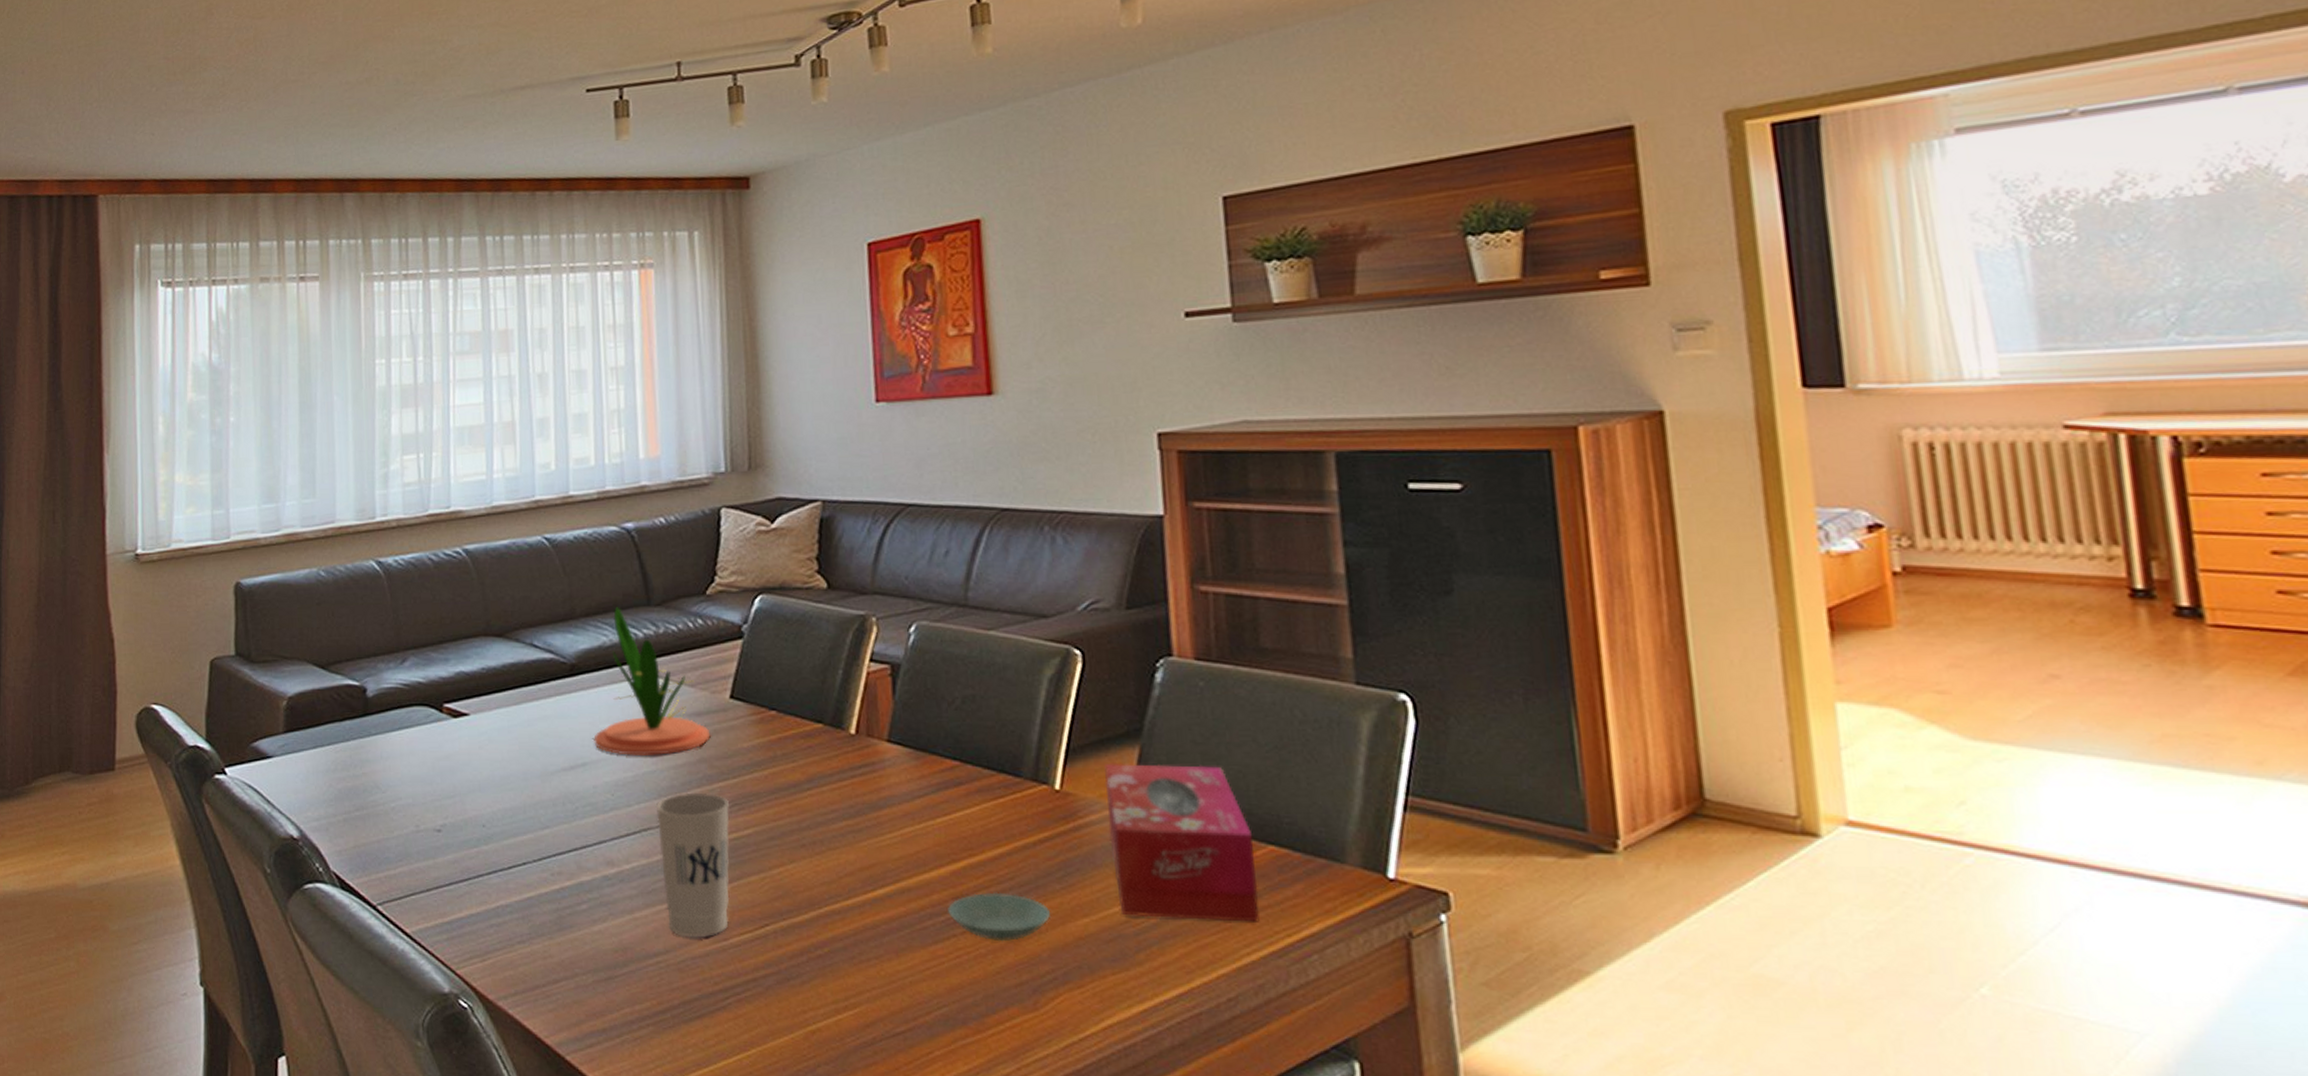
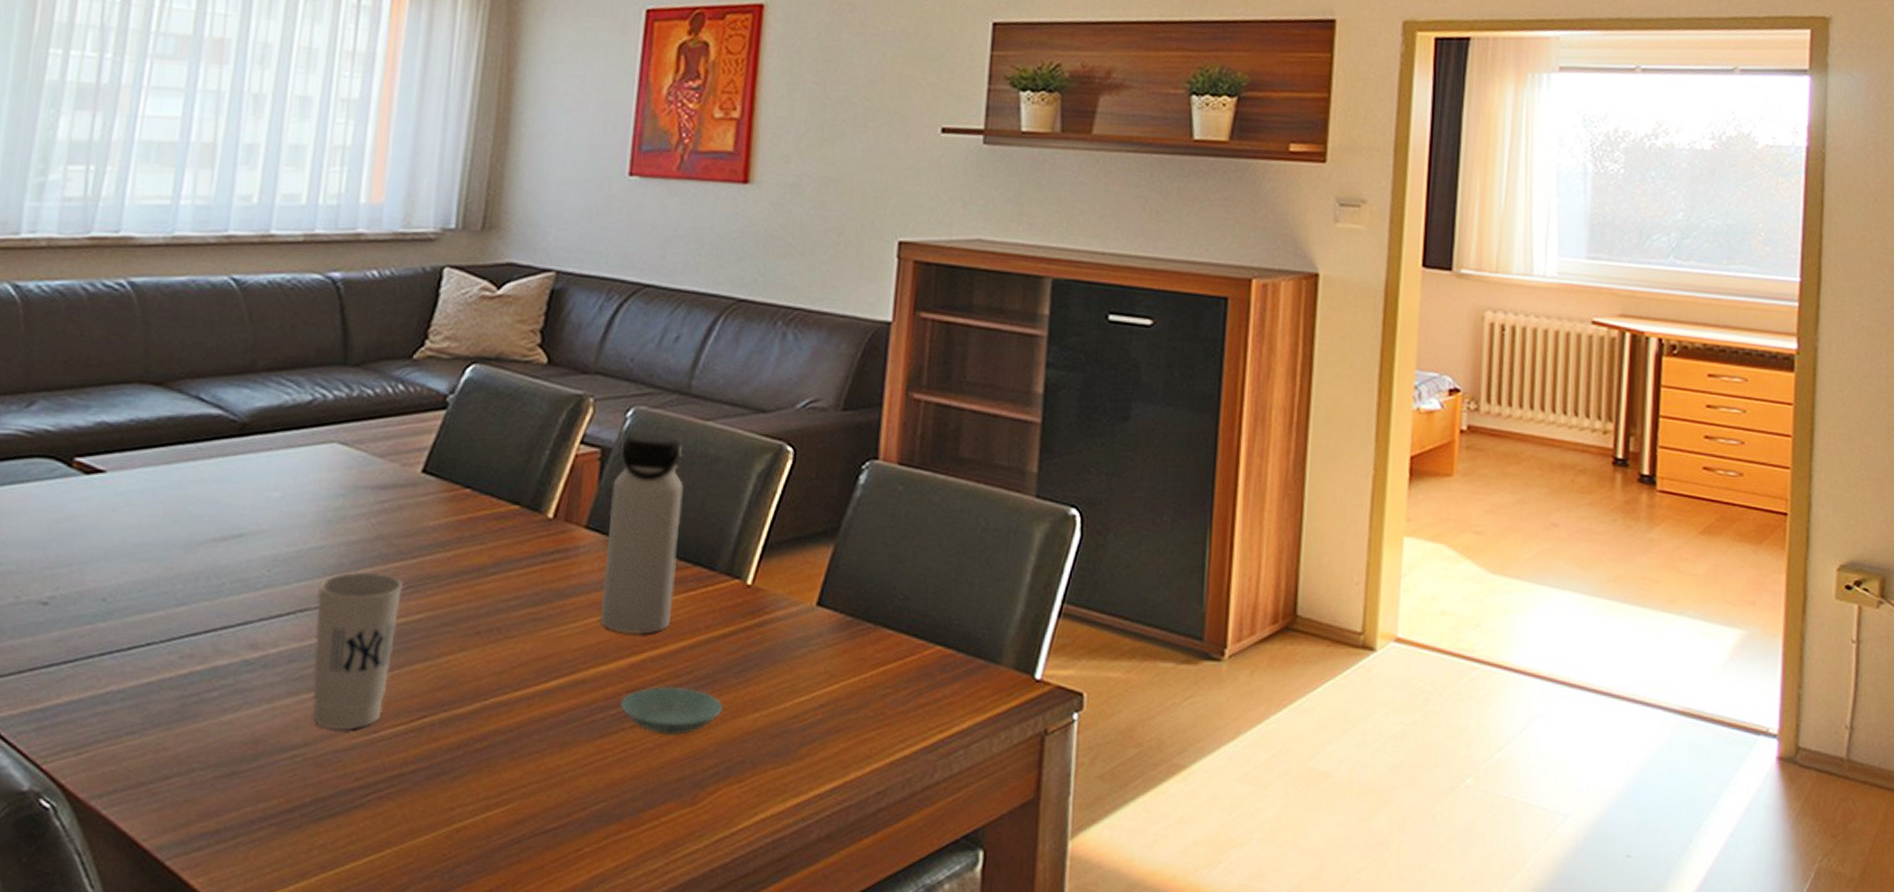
plant: present [593,607,711,755] -> none [255,364,394,530]
water bottle: none [907,645,984,842] -> present [600,432,683,634]
tissue box: present [1104,762,1260,922] -> none [790,560,924,719]

